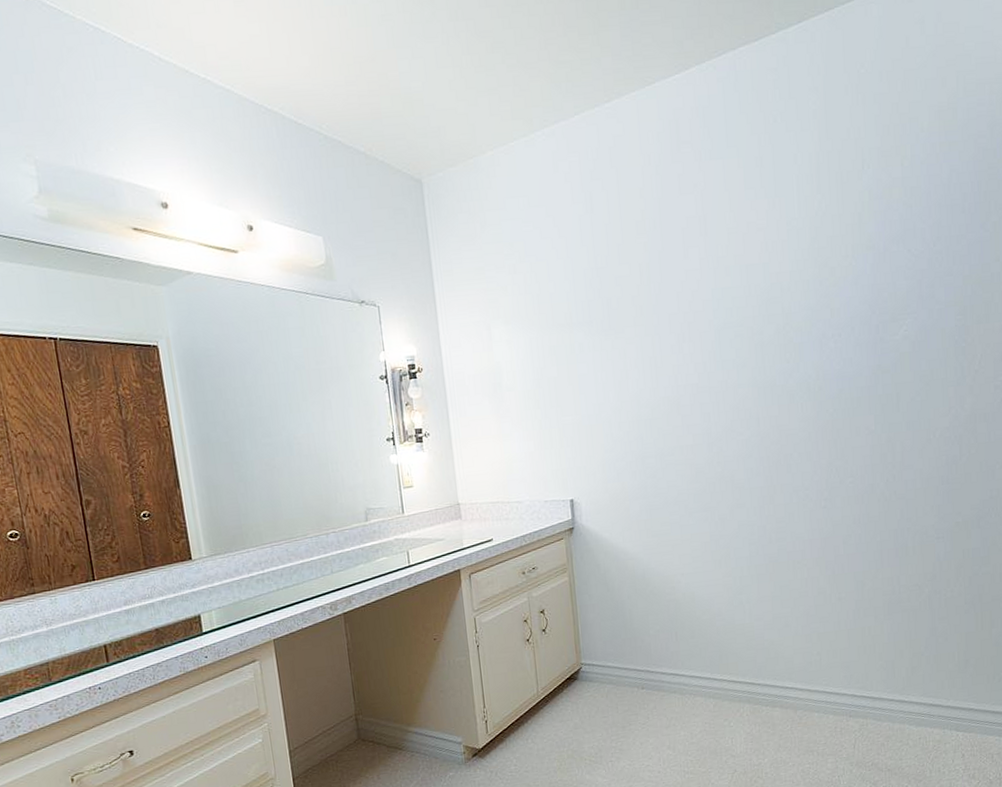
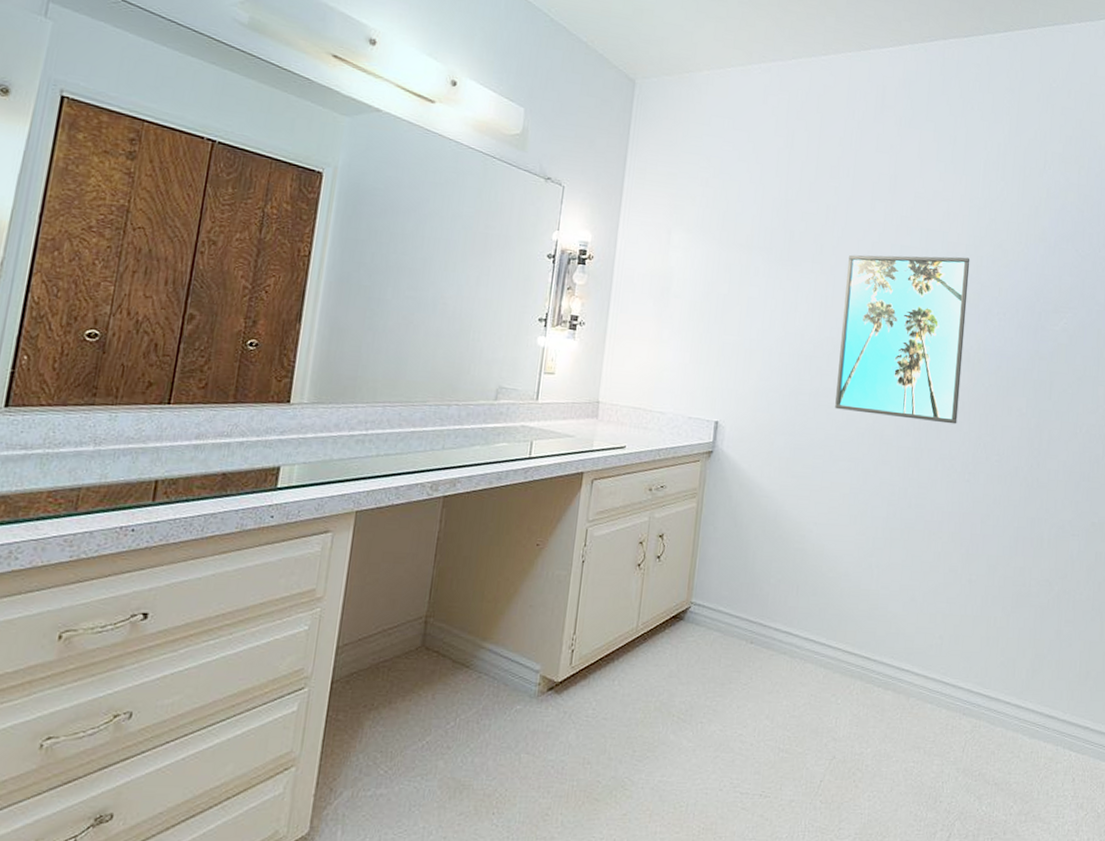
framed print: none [670,285,806,465] -> present [835,254,970,424]

